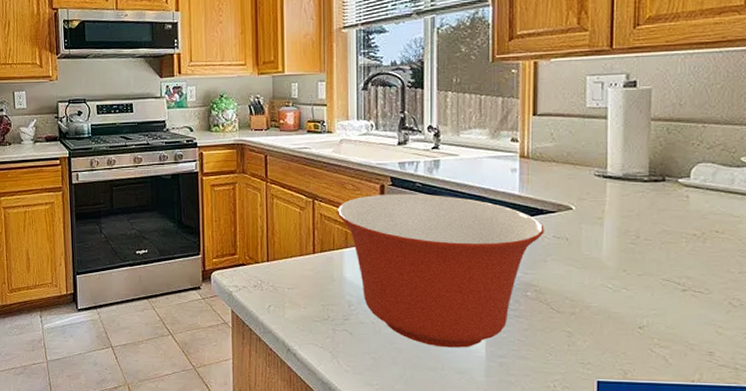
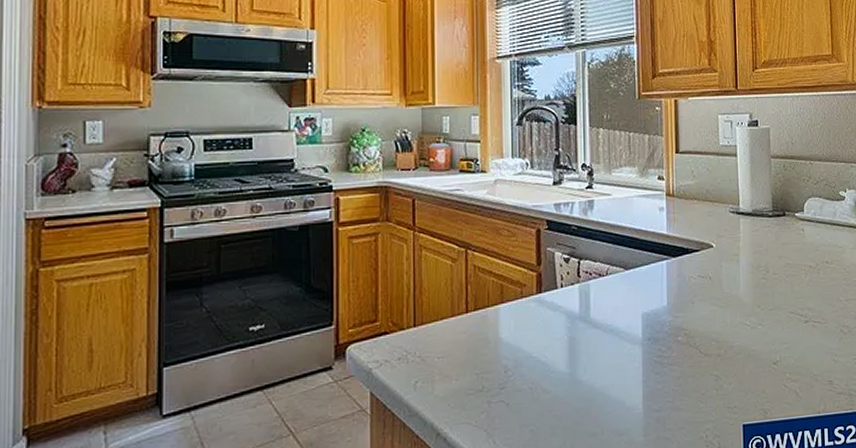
mixing bowl: present [336,193,545,348] -> none [491,237,691,409]

